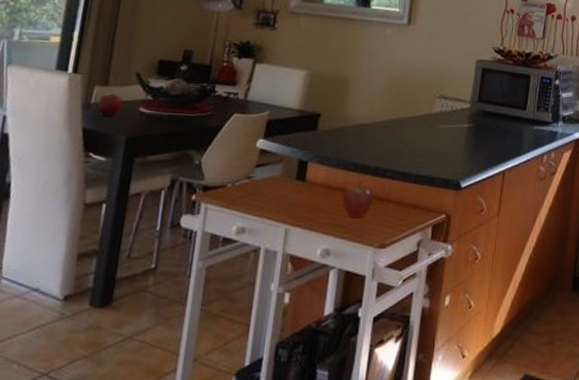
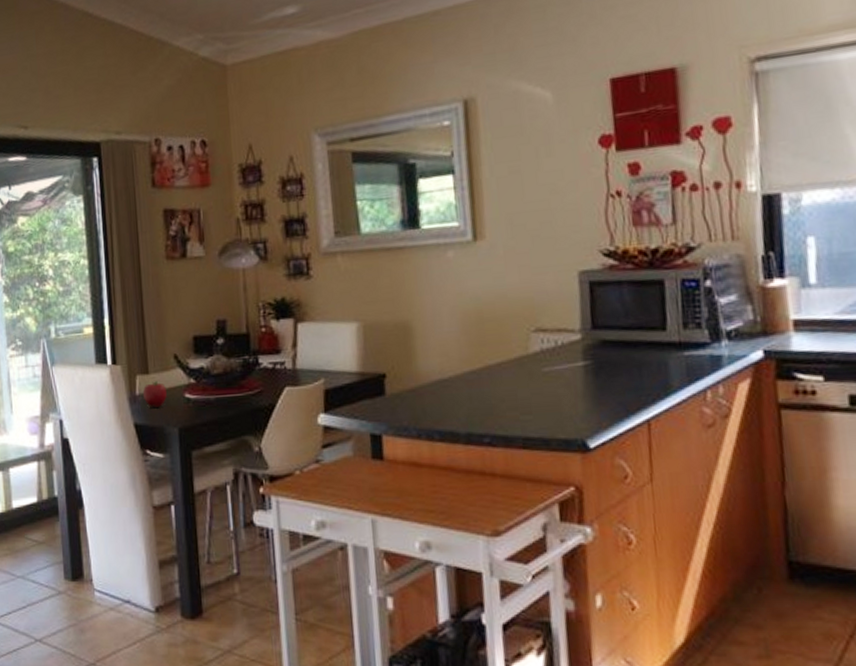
fruit: present [343,181,373,219] -> none [433,453,473,501]

